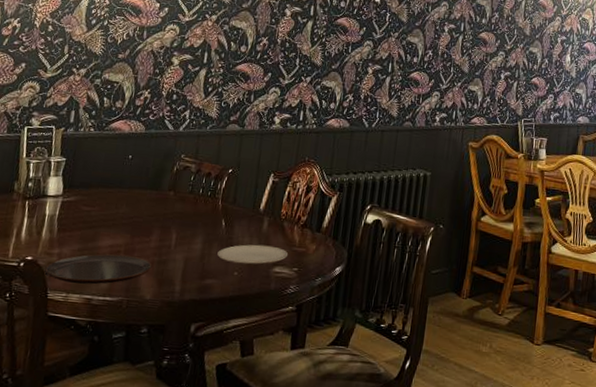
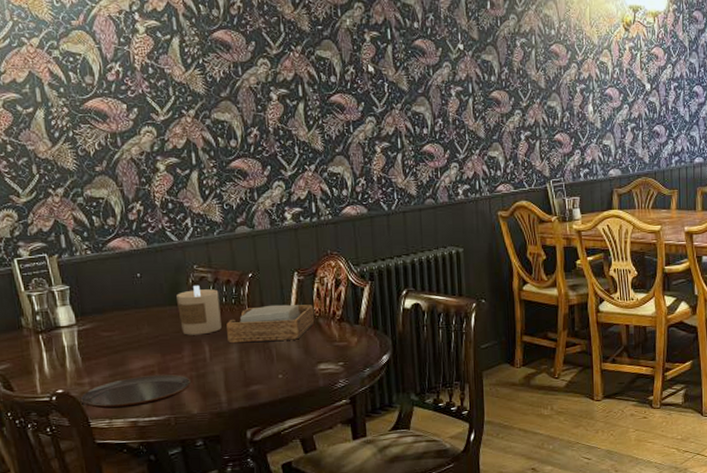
candle: none [155,174,198,222] -> present [176,286,222,335]
napkin holder: none [195,202,282,240] -> present [226,304,315,344]
plate: present [217,244,289,265] -> none [256,344,331,367]

